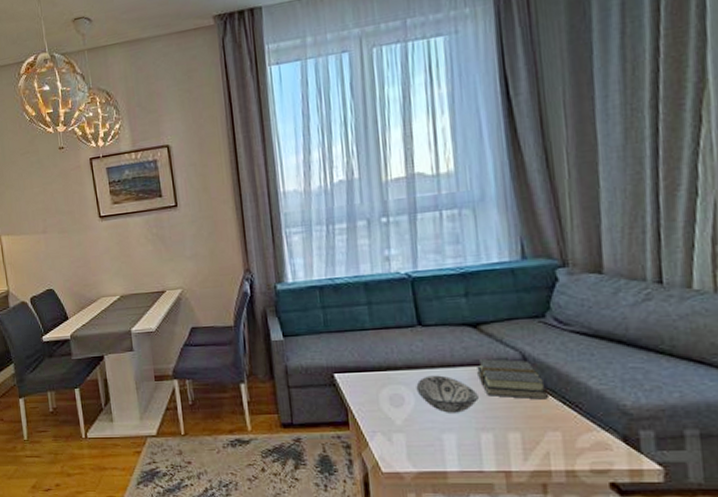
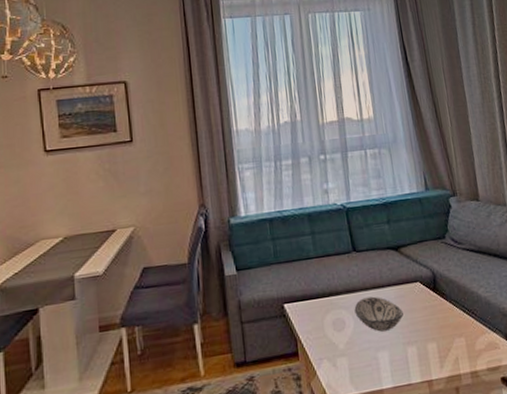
book: present [477,359,548,400] -> none [400,276,453,312]

